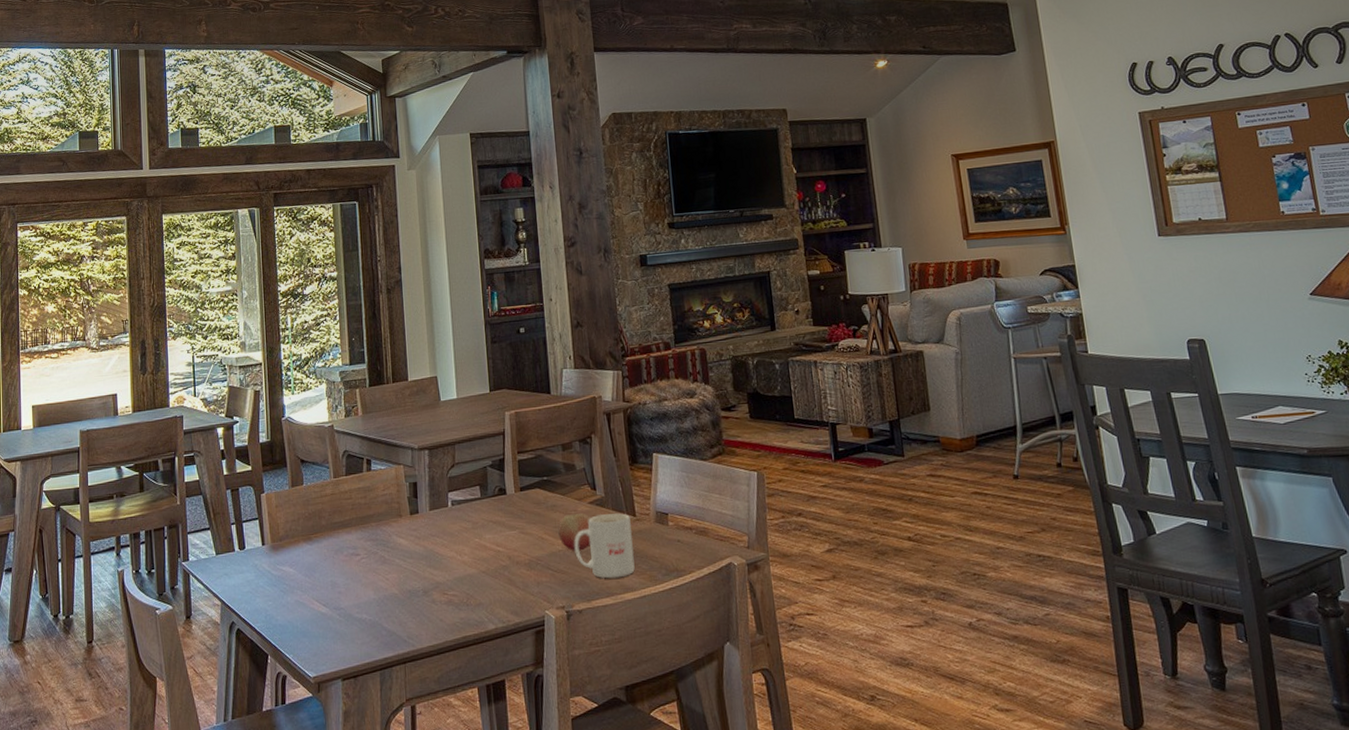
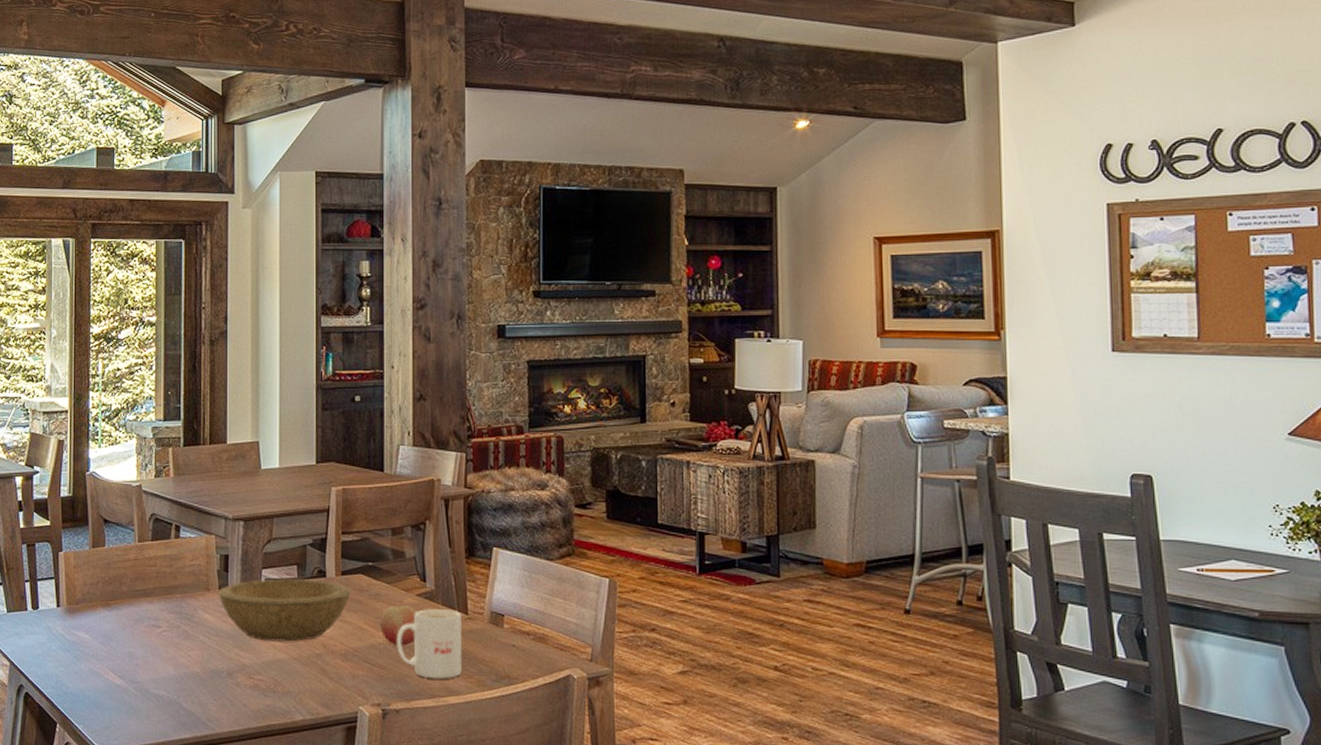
bowl: none [409,497,530,559] -> present [218,579,351,642]

